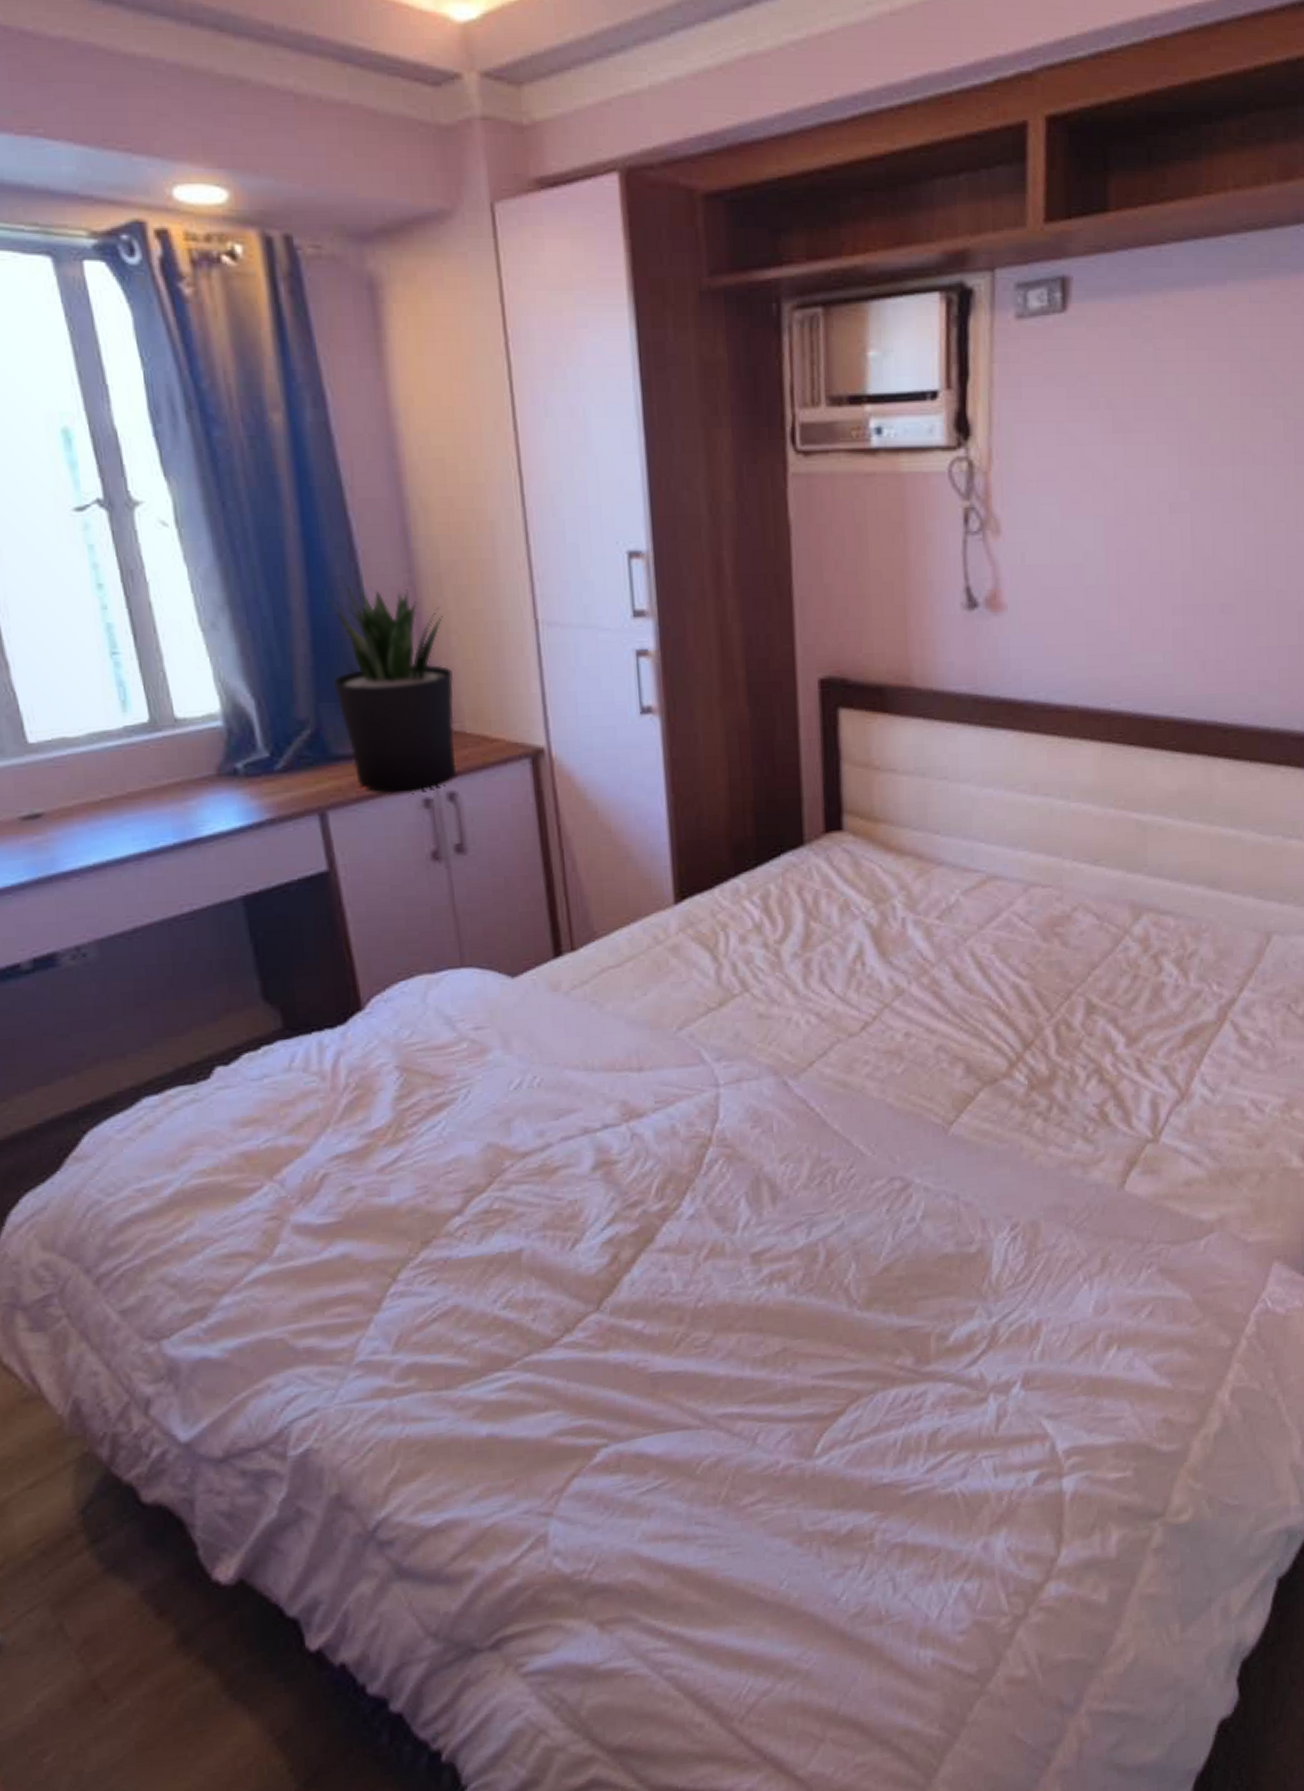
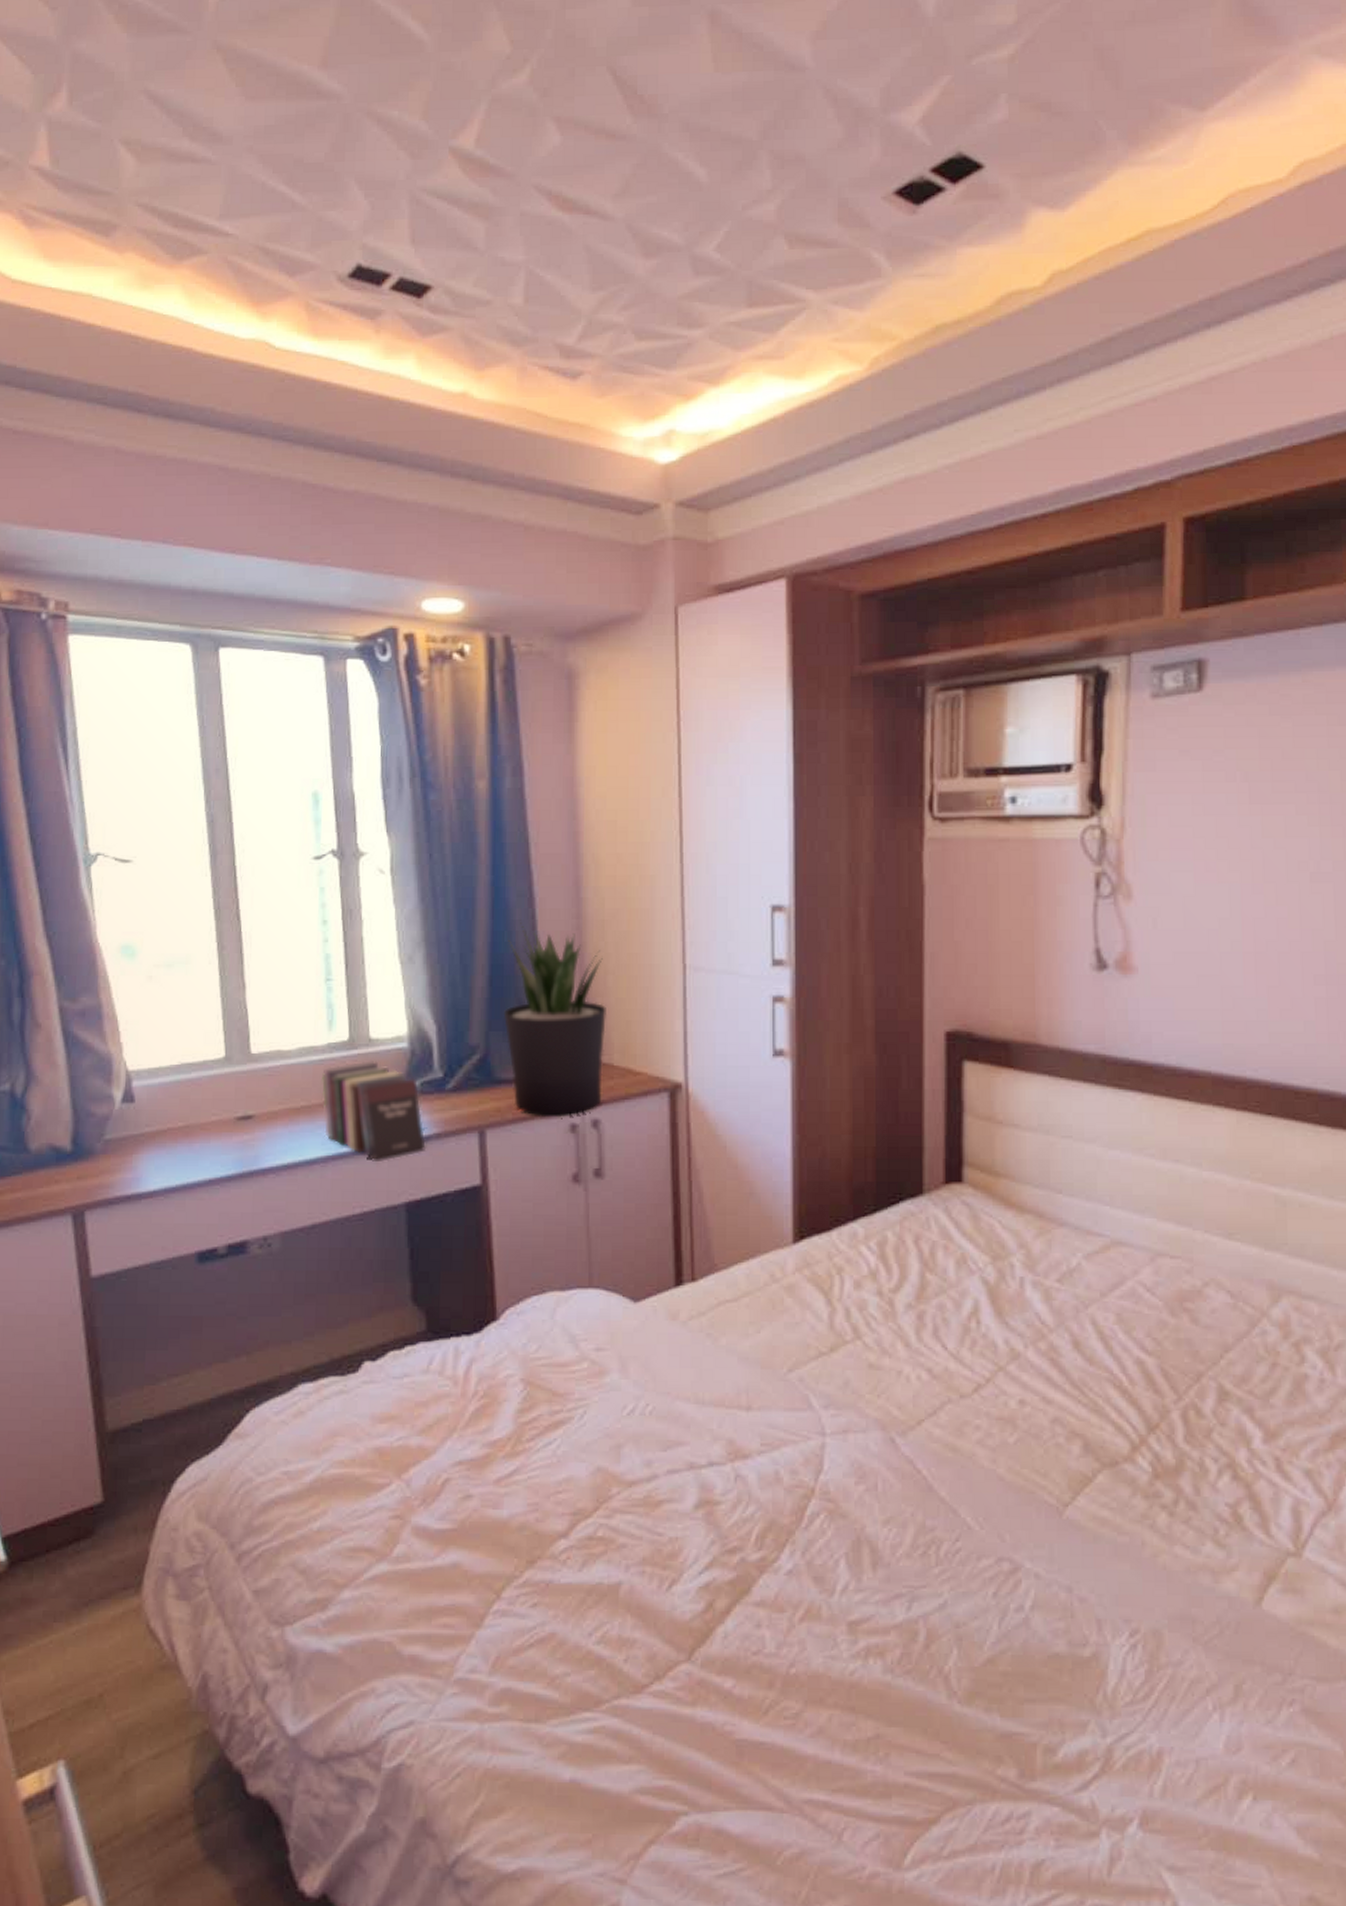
books: none [121,743,260,856] -> present [321,1061,427,1163]

